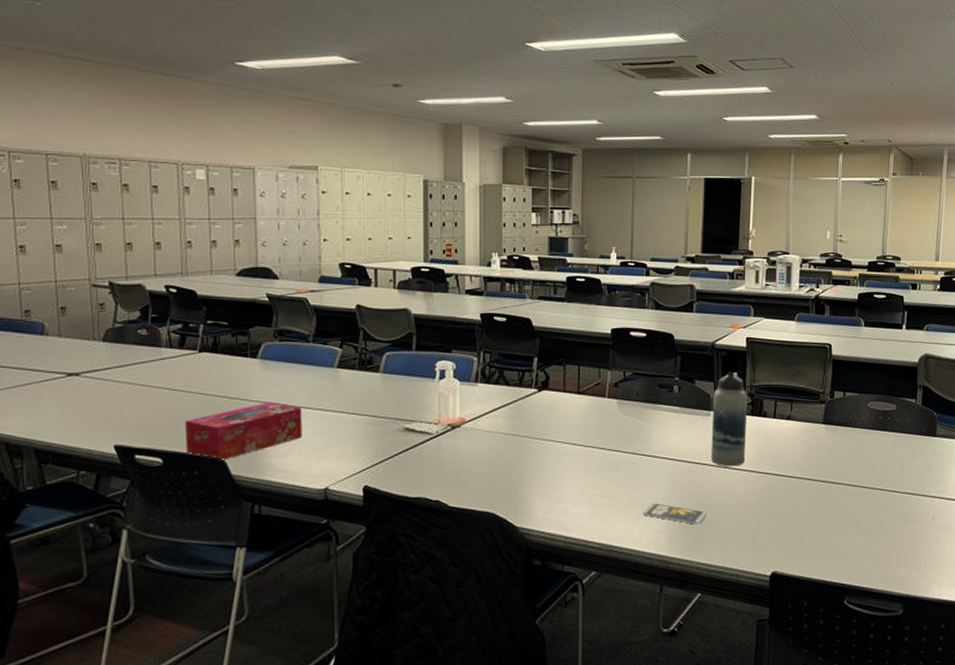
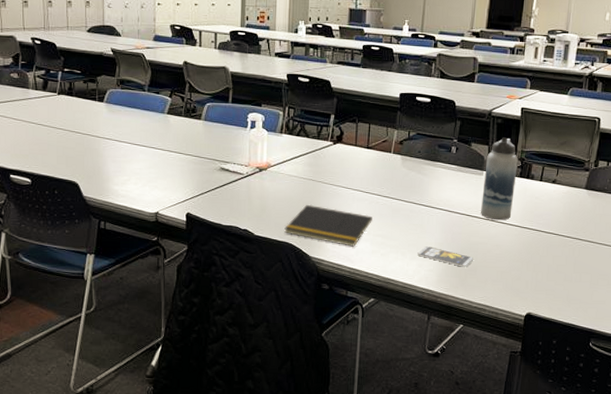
tissue box: present [184,401,302,462] -> none [47,139,139,185]
notepad: none [485,464,588,511] -> present [284,204,372,247]

